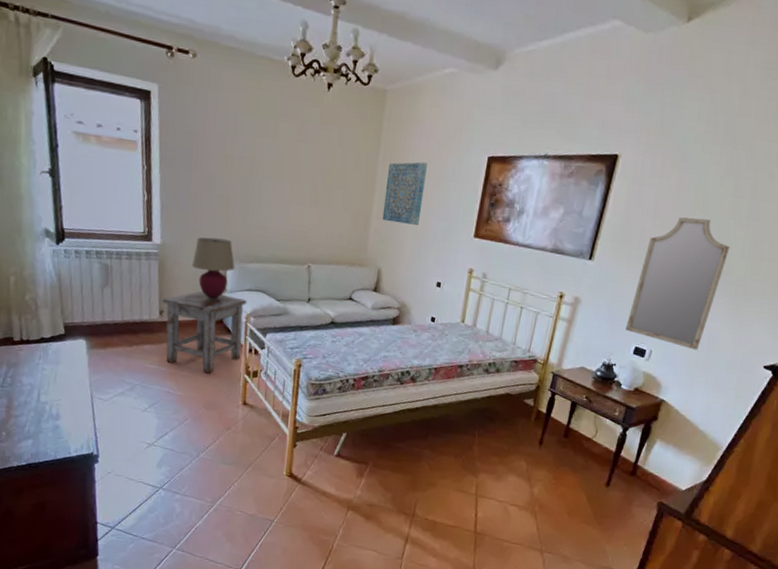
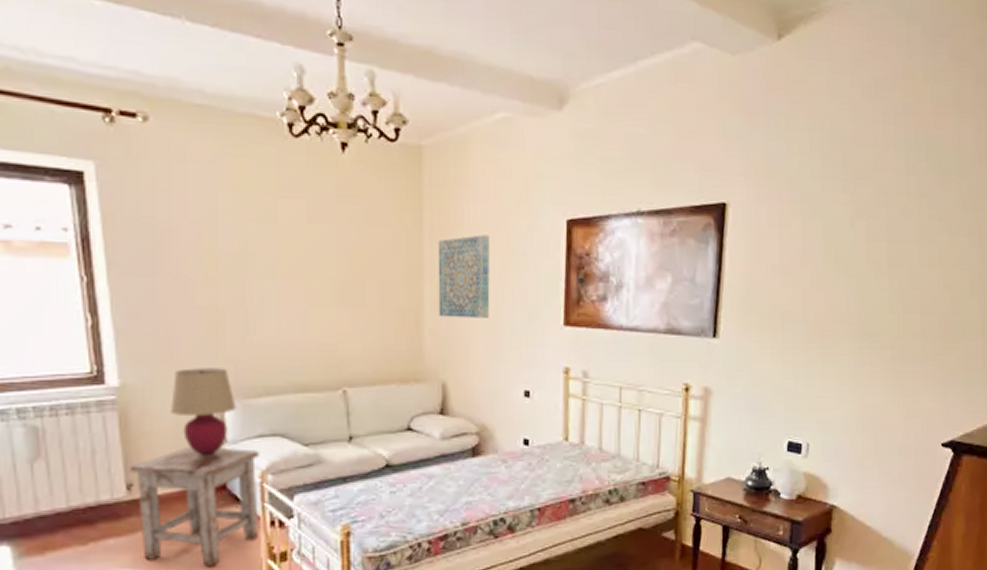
home mirror: present [625,217,730,351] -> none [772,271,876,436]

